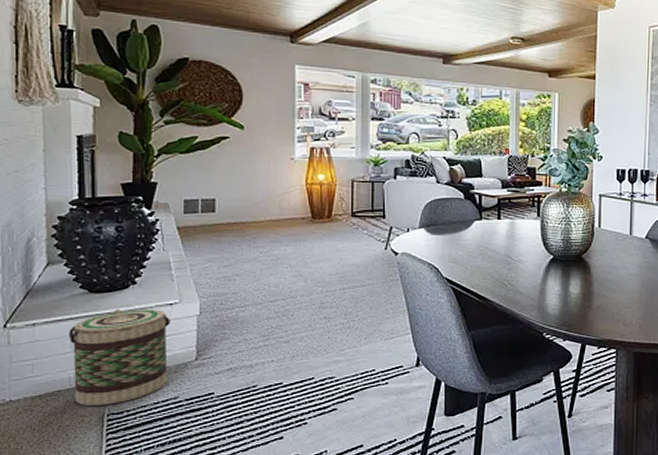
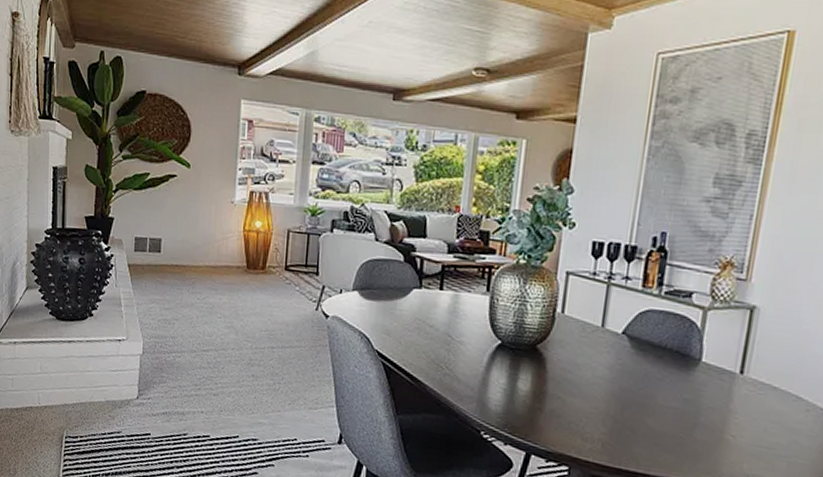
basket: present [69,309,170,407] -> none [40,338,118,428]

